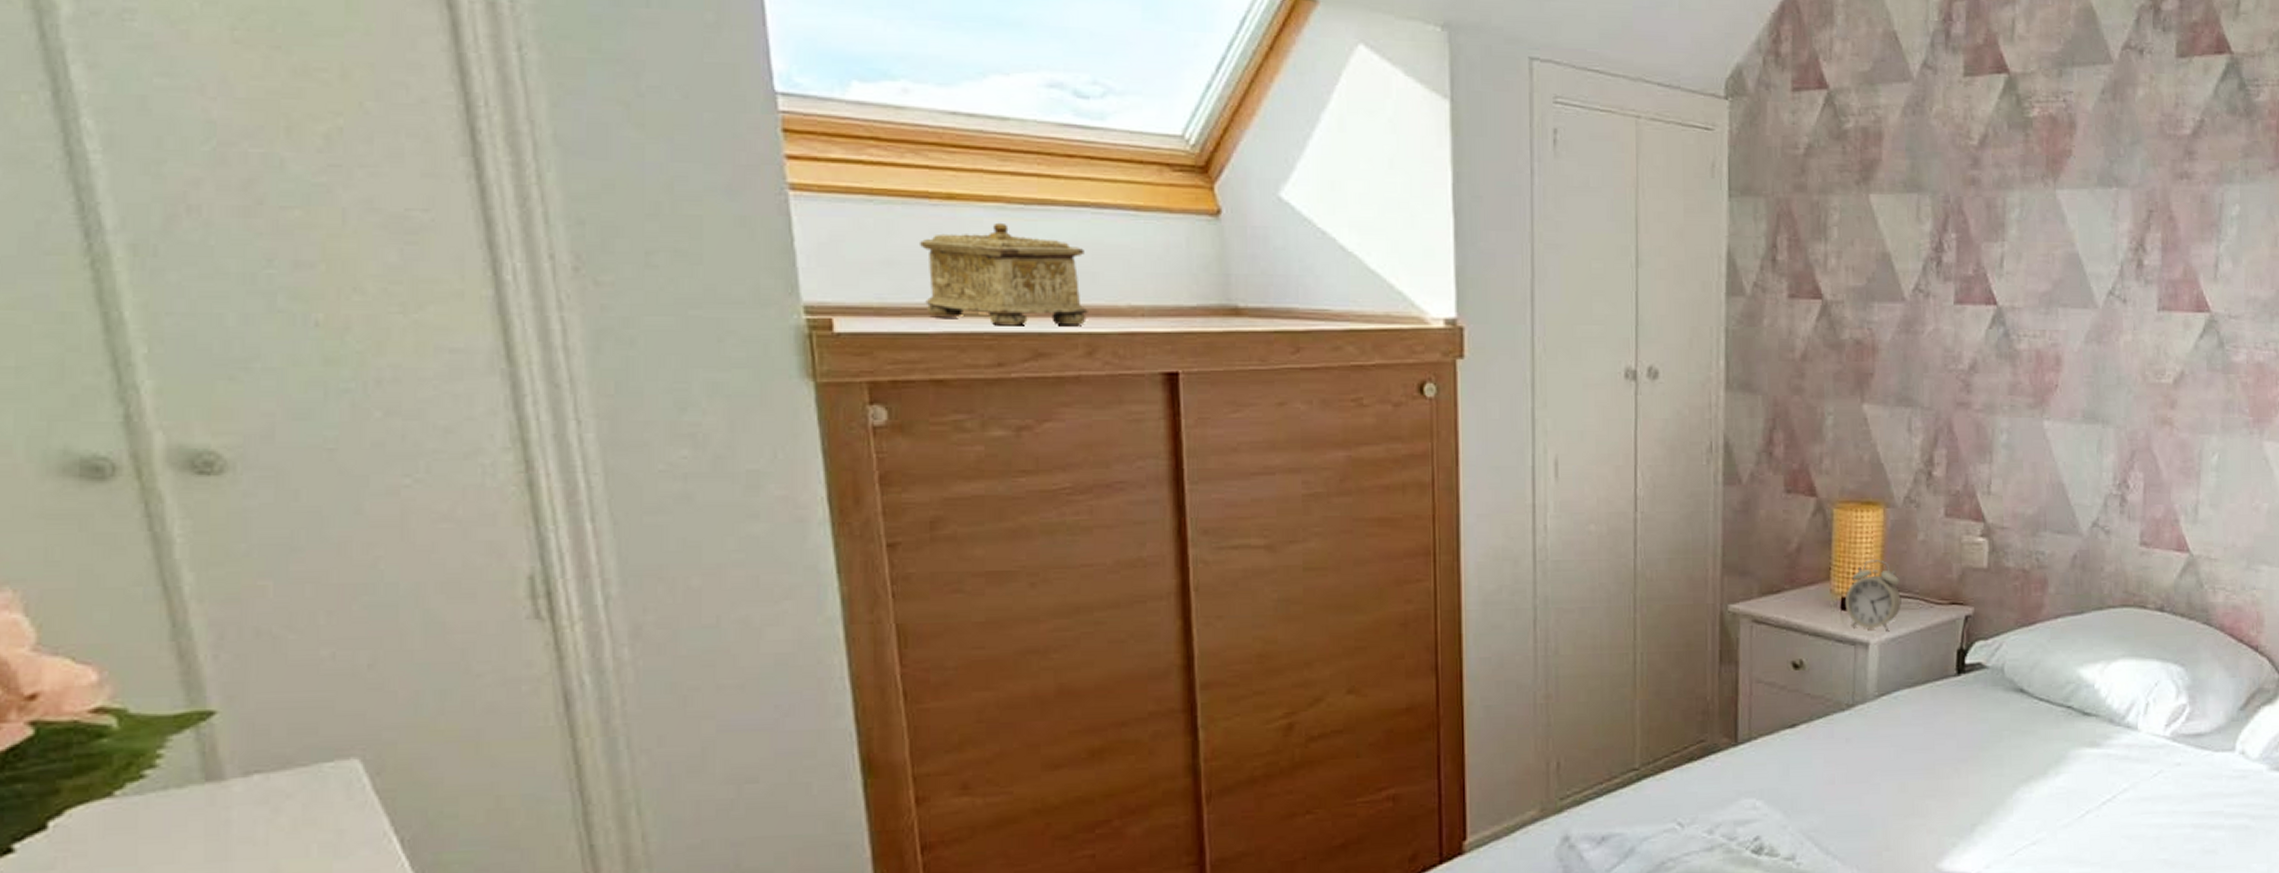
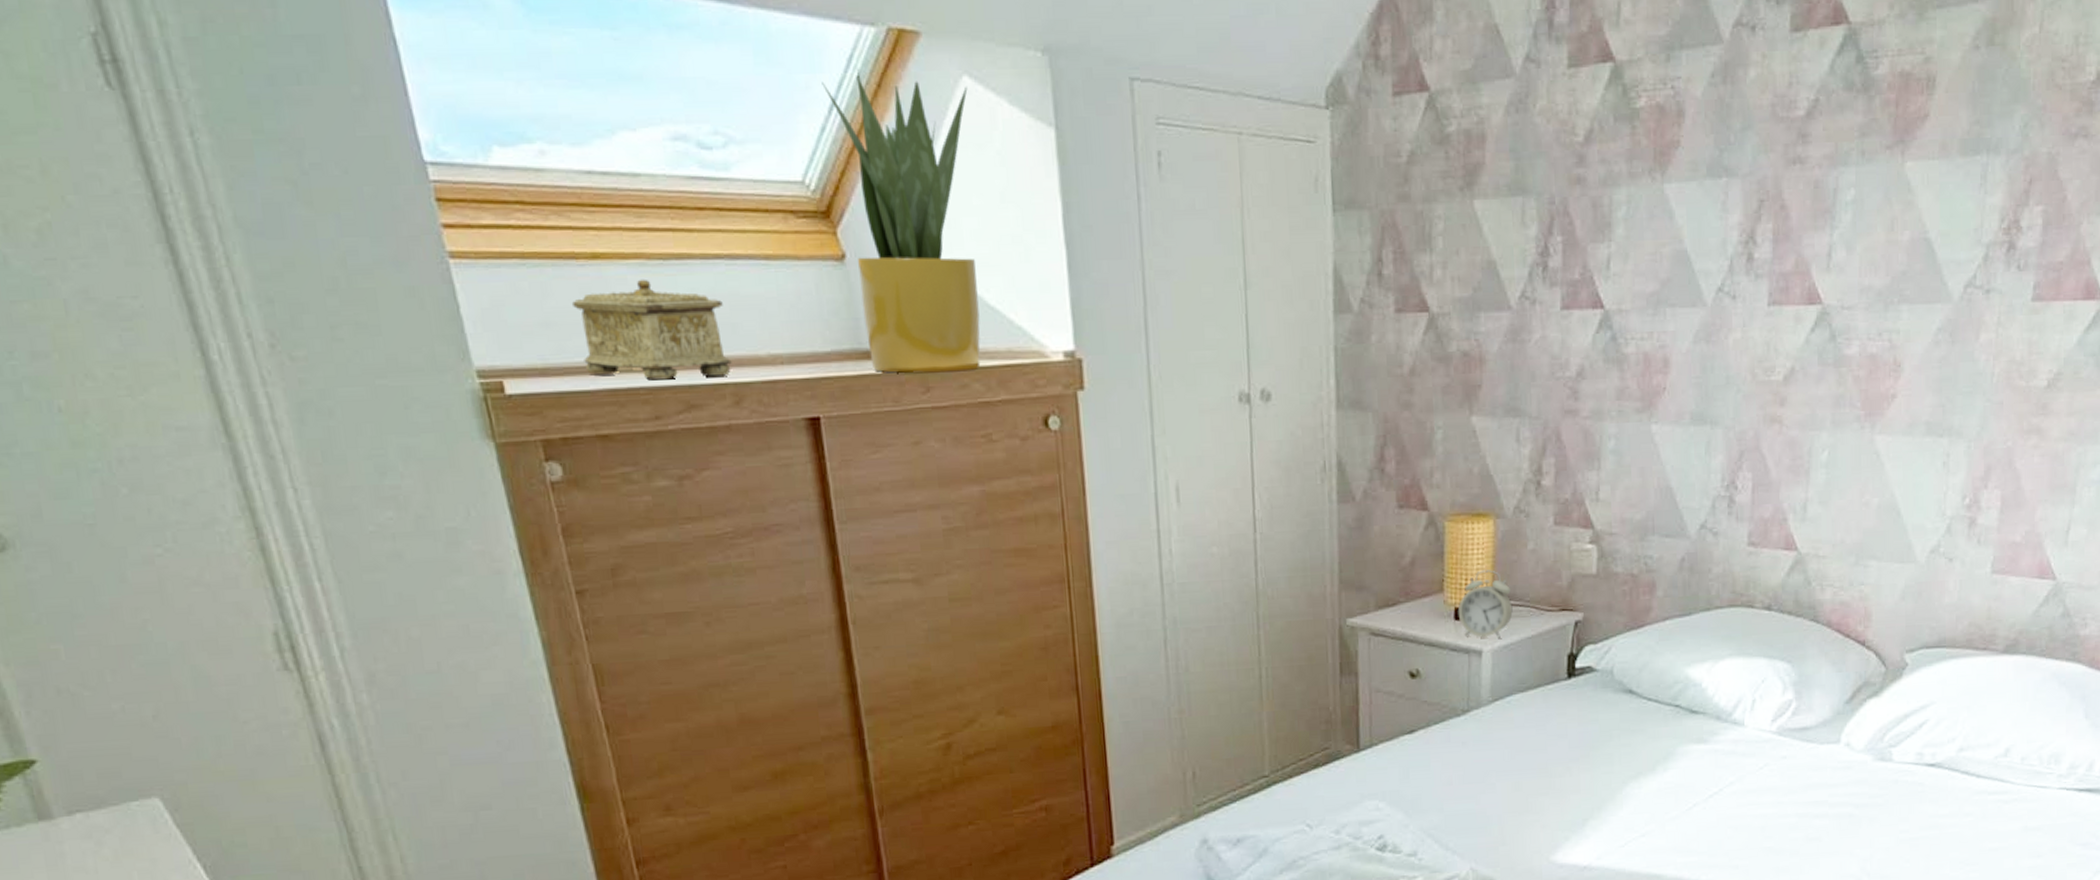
planter: none [1211,30,1363,334] -> present [822,68,981,374]

